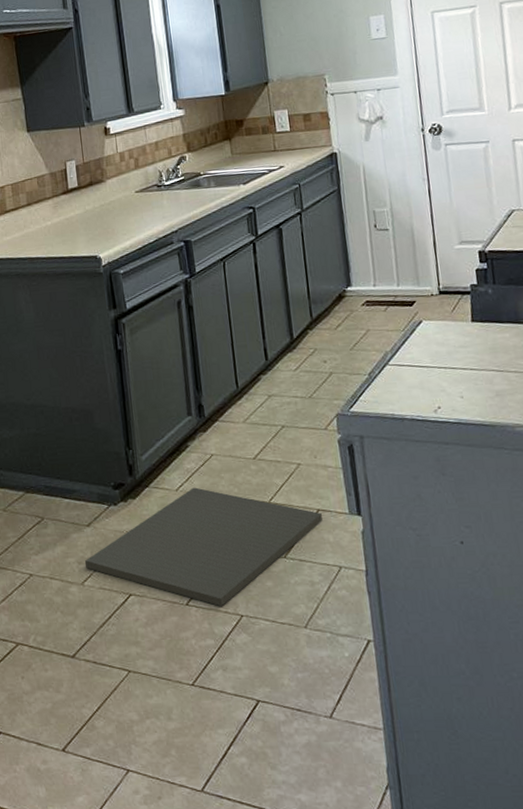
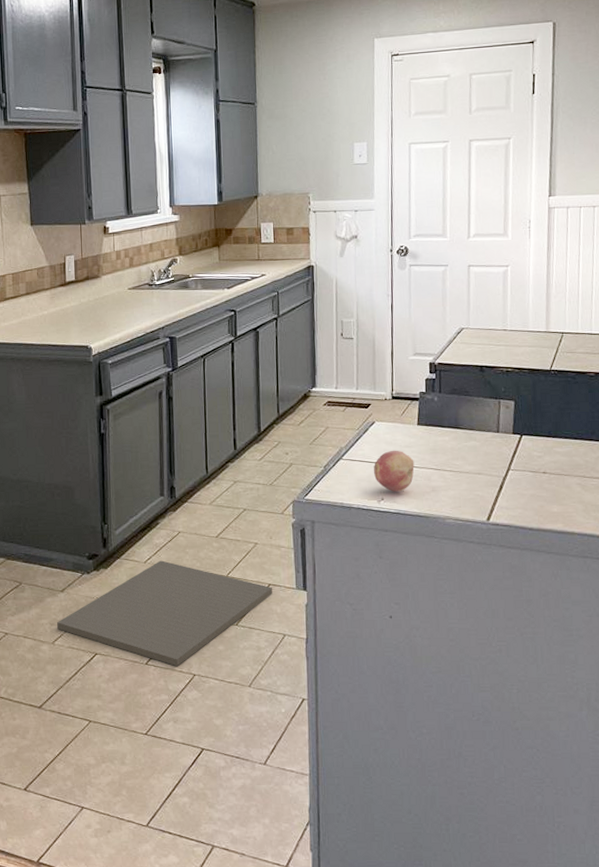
fruit: none [425,351,473,399] -> present [373,450,415,492]

